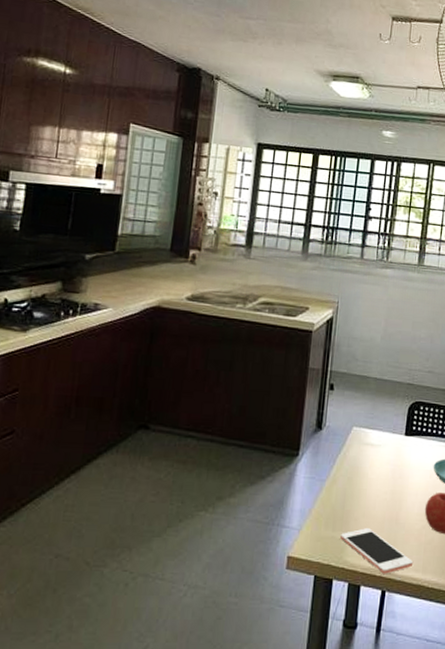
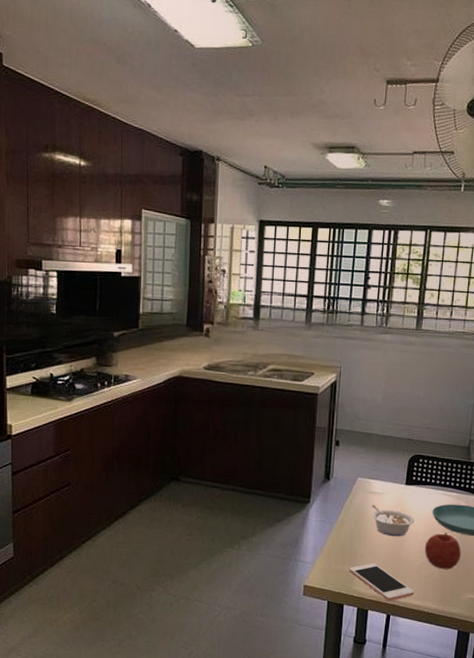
legume: none [367,459,415,497] -> present [371,505,415,537]

